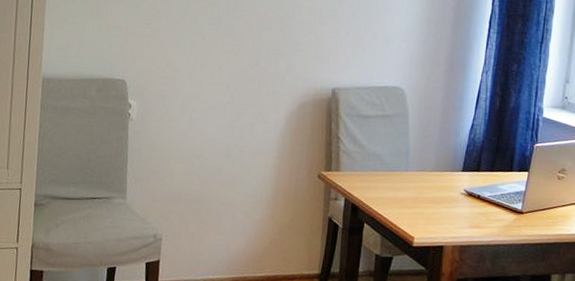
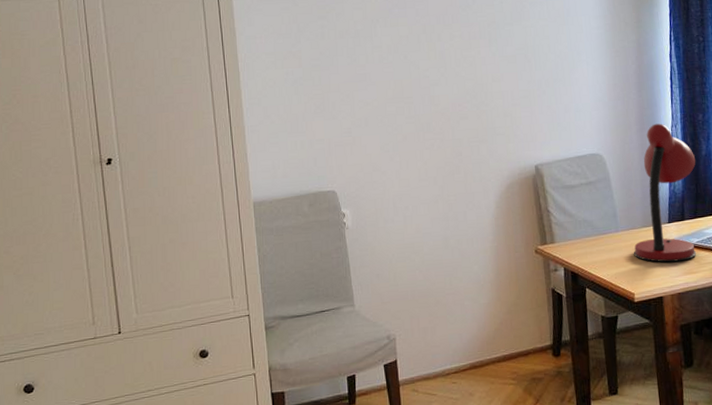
desk lamp: none [420,66,503,213] -> present [634,123,697,263]

